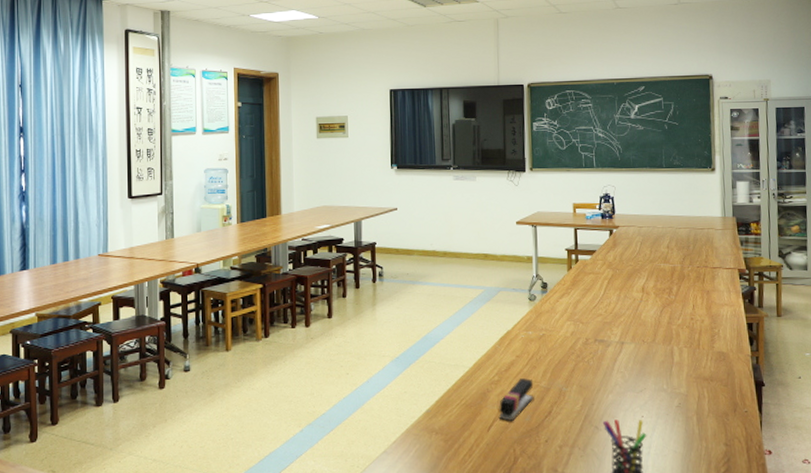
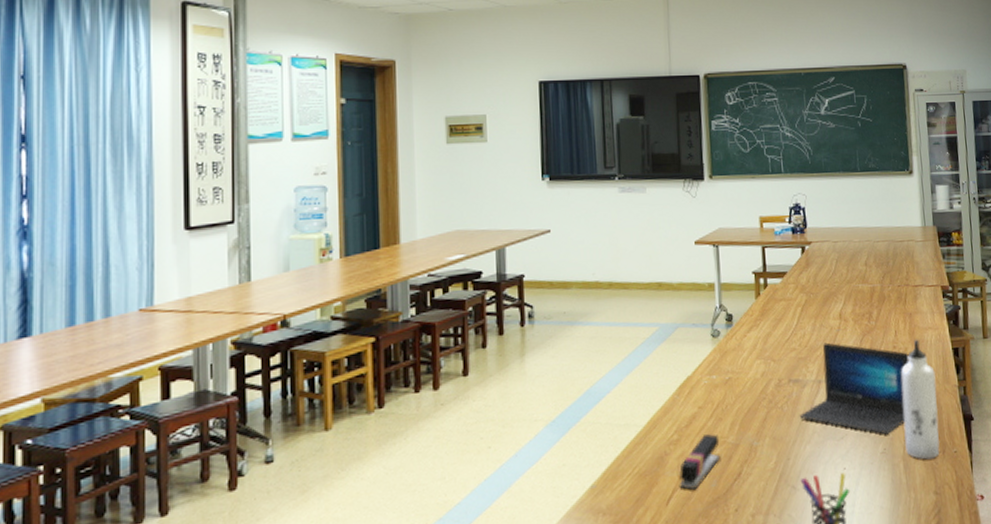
laptop: none [604,311,706,392] -> present [800,342,910,435]
water bottle: none [697,313,731,416] -> present [901,339,940,460]

